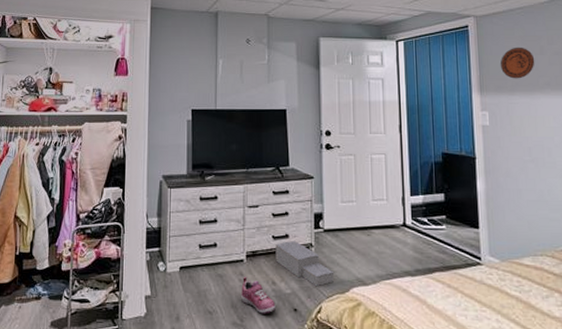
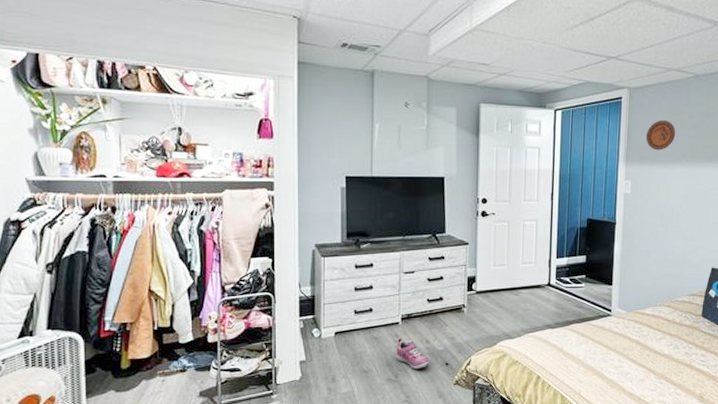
pet stairs: present [275,241,333,287] -> none [430,303,483,343]

